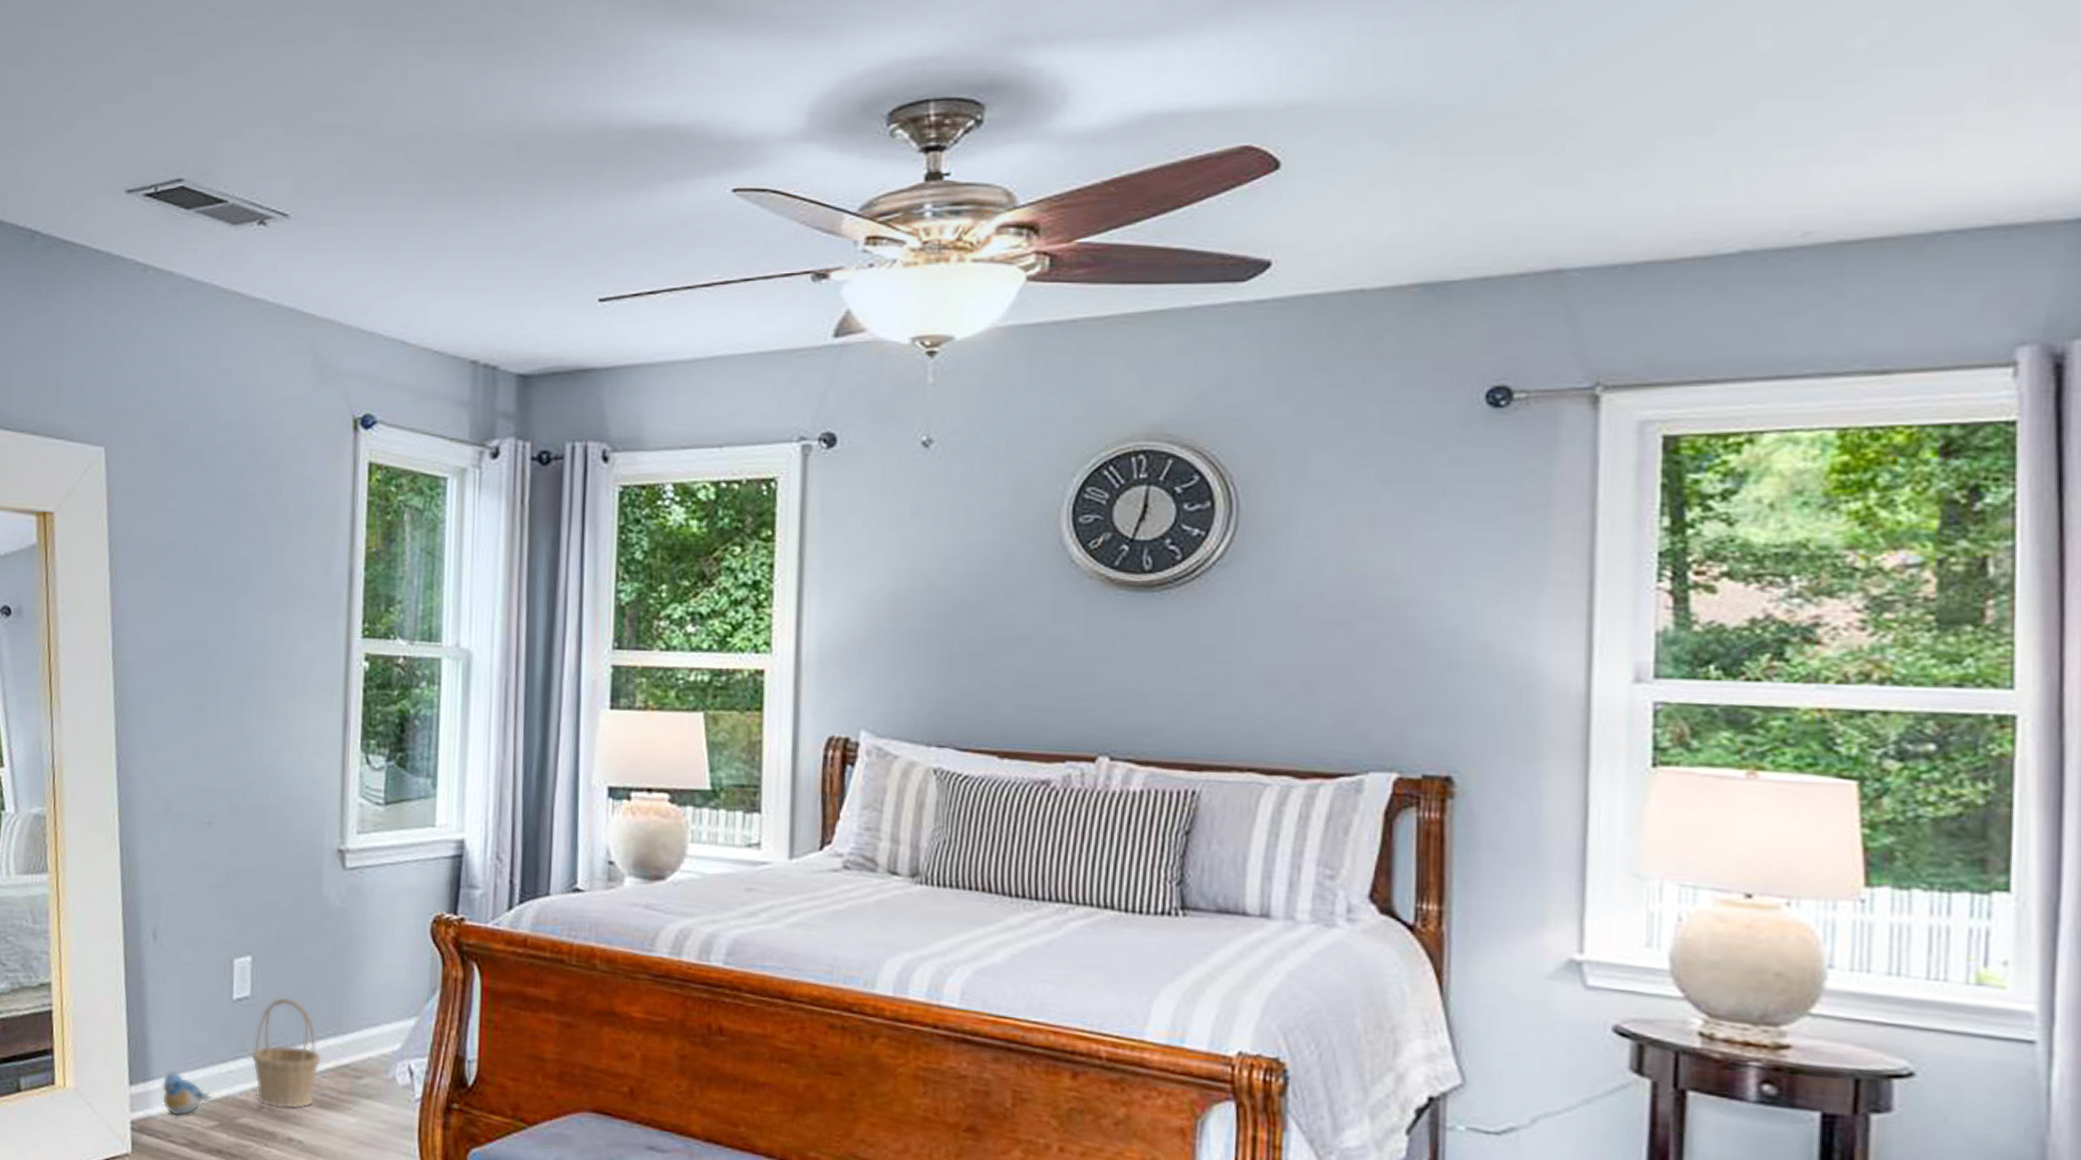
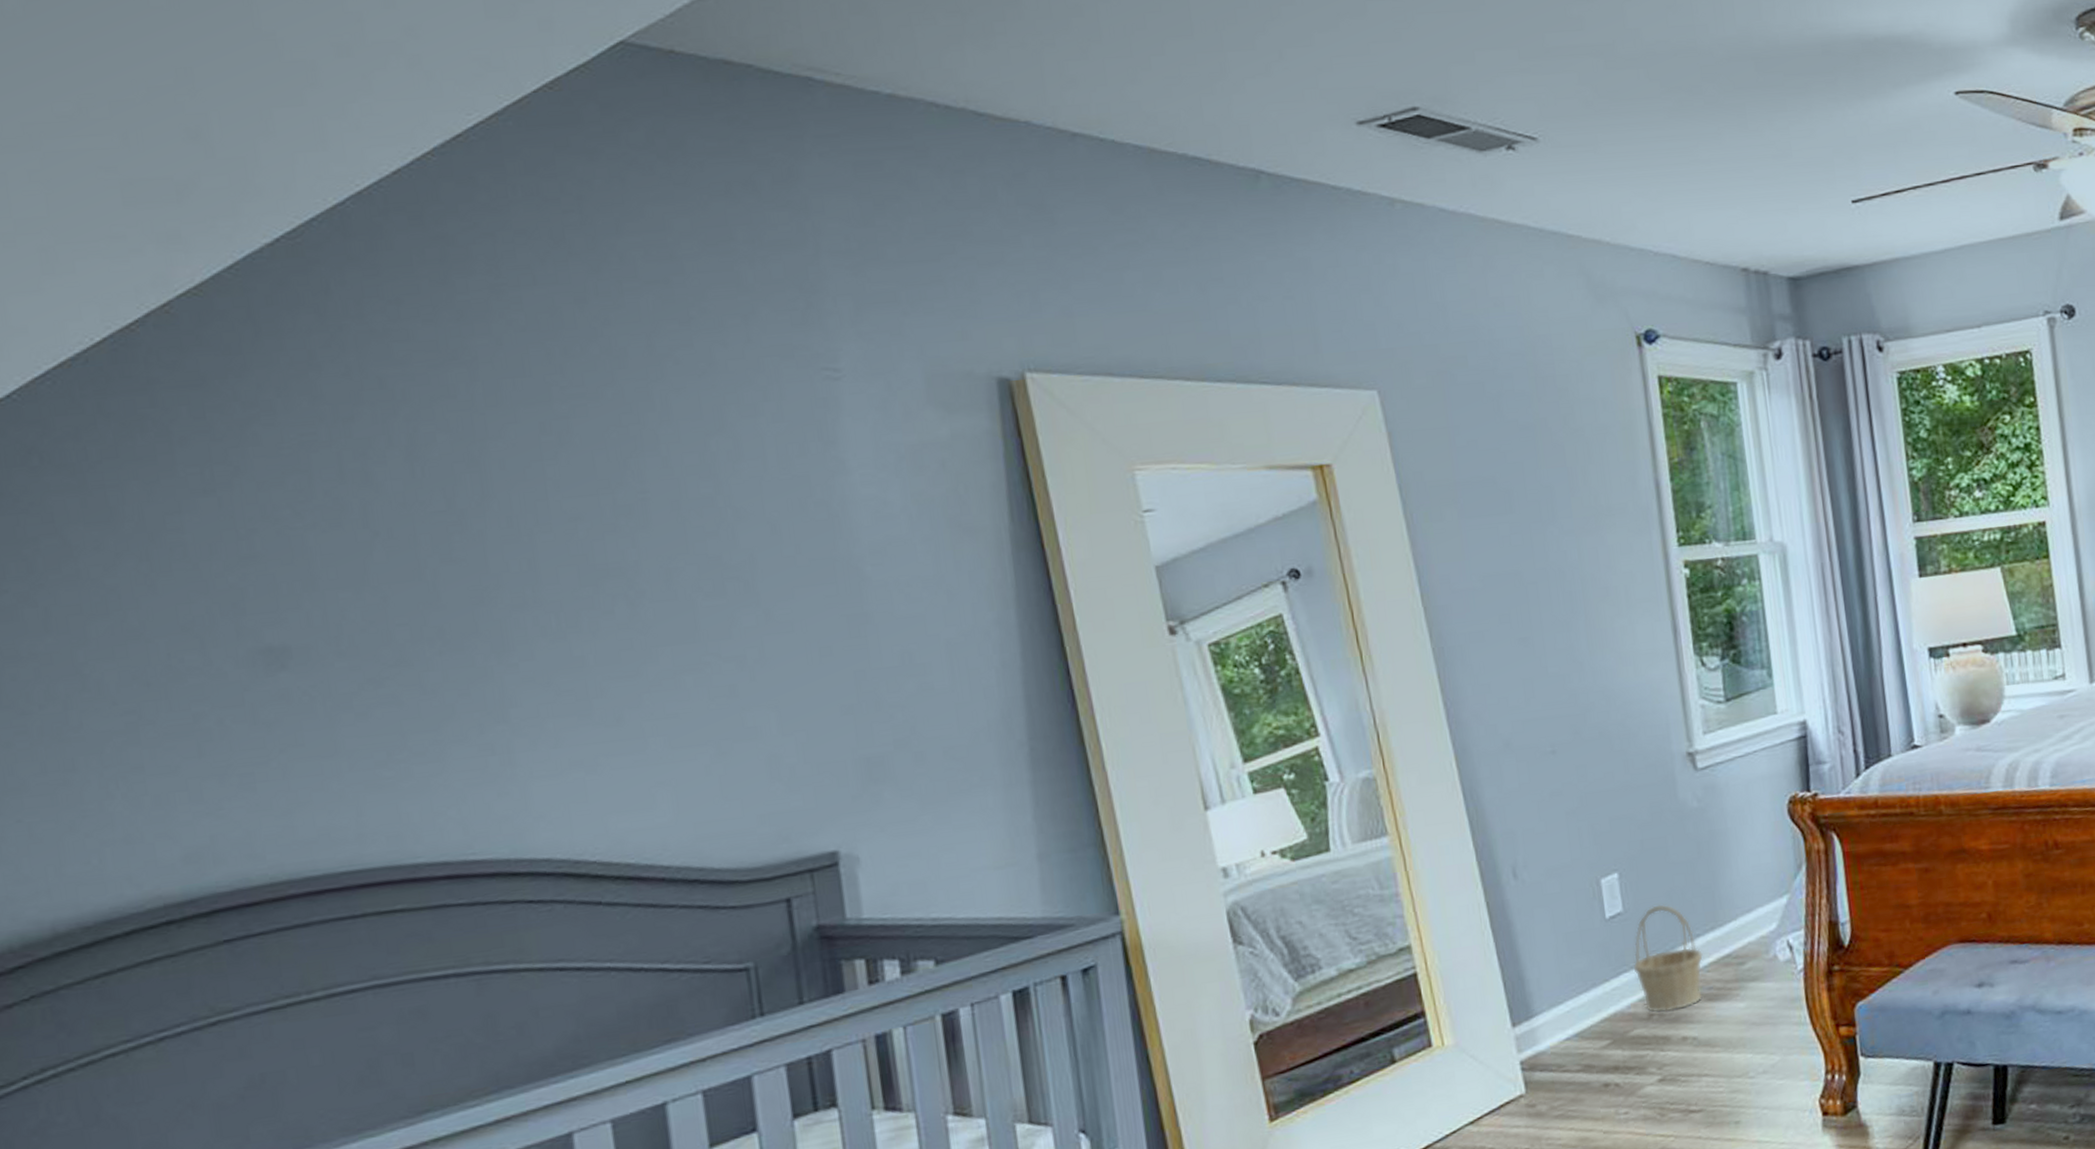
plush toy: present [162,1072,213,1116] -> none [1546,1002,1602,1044]

